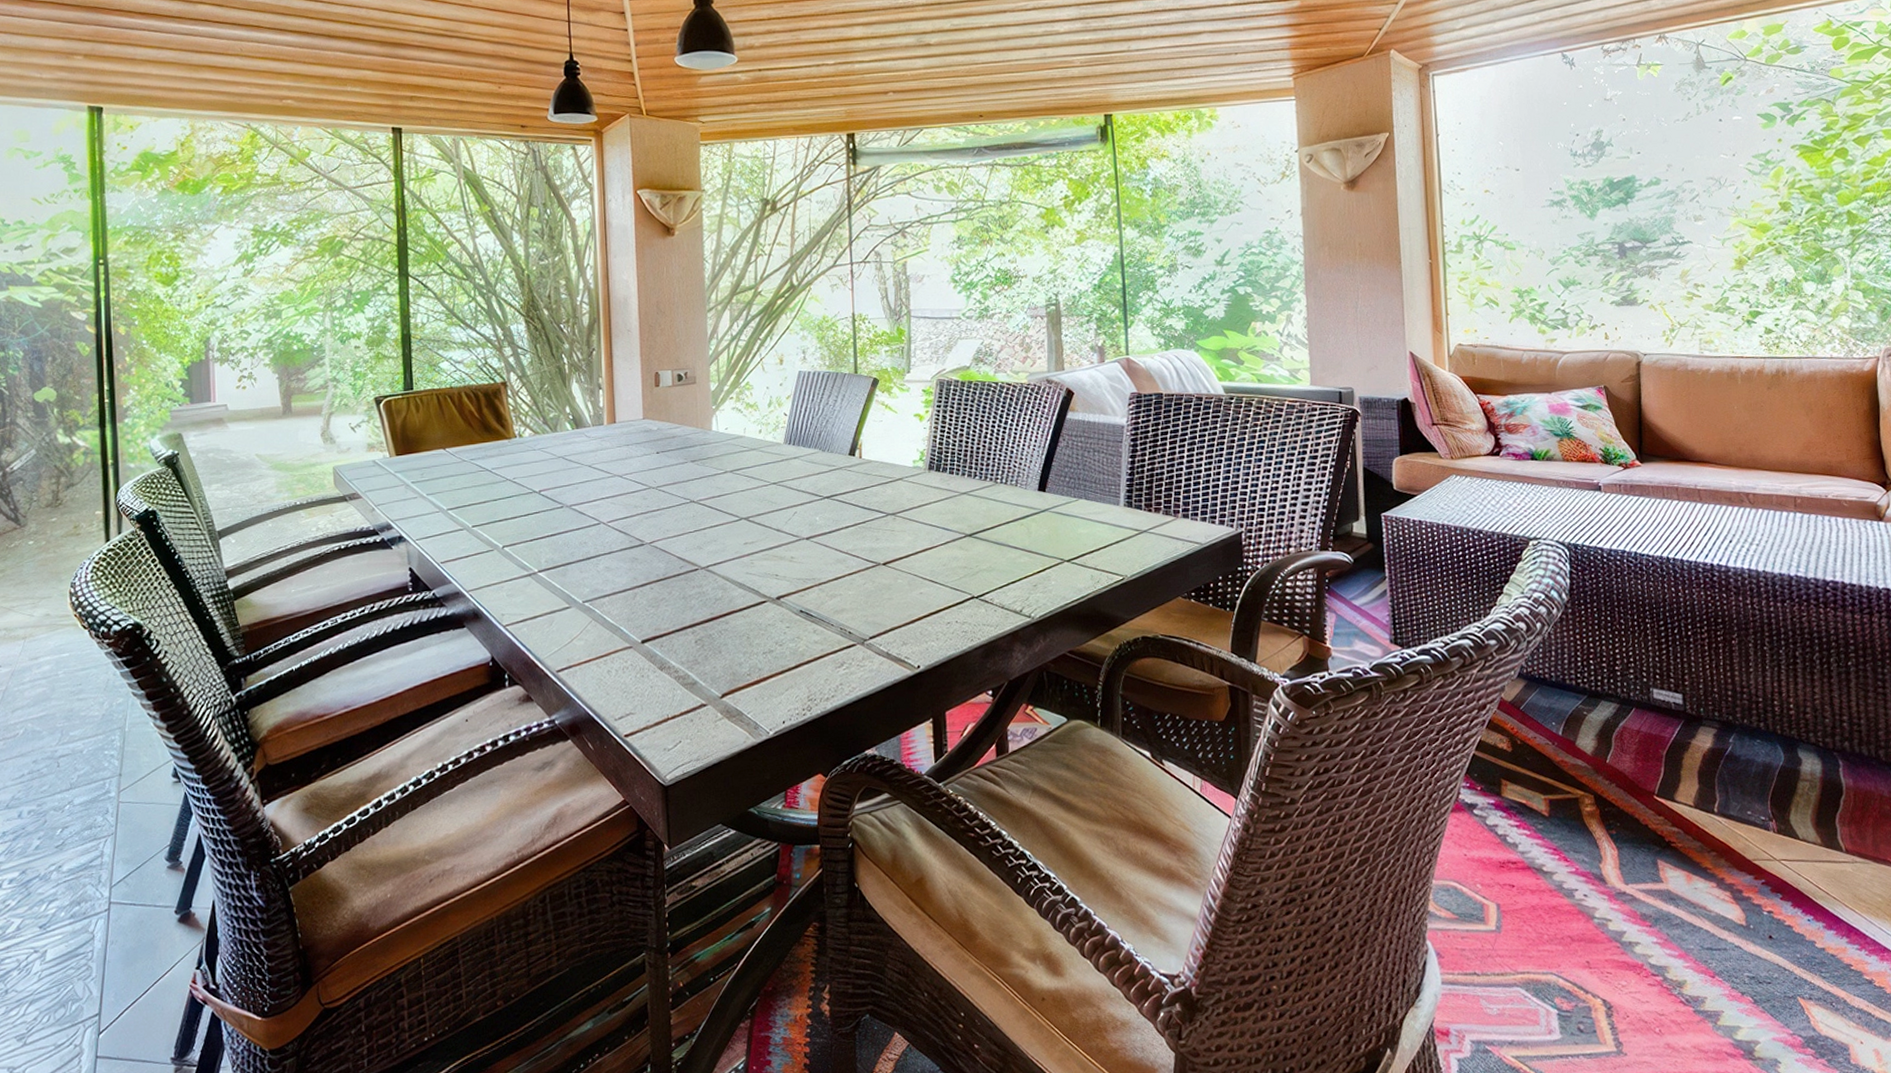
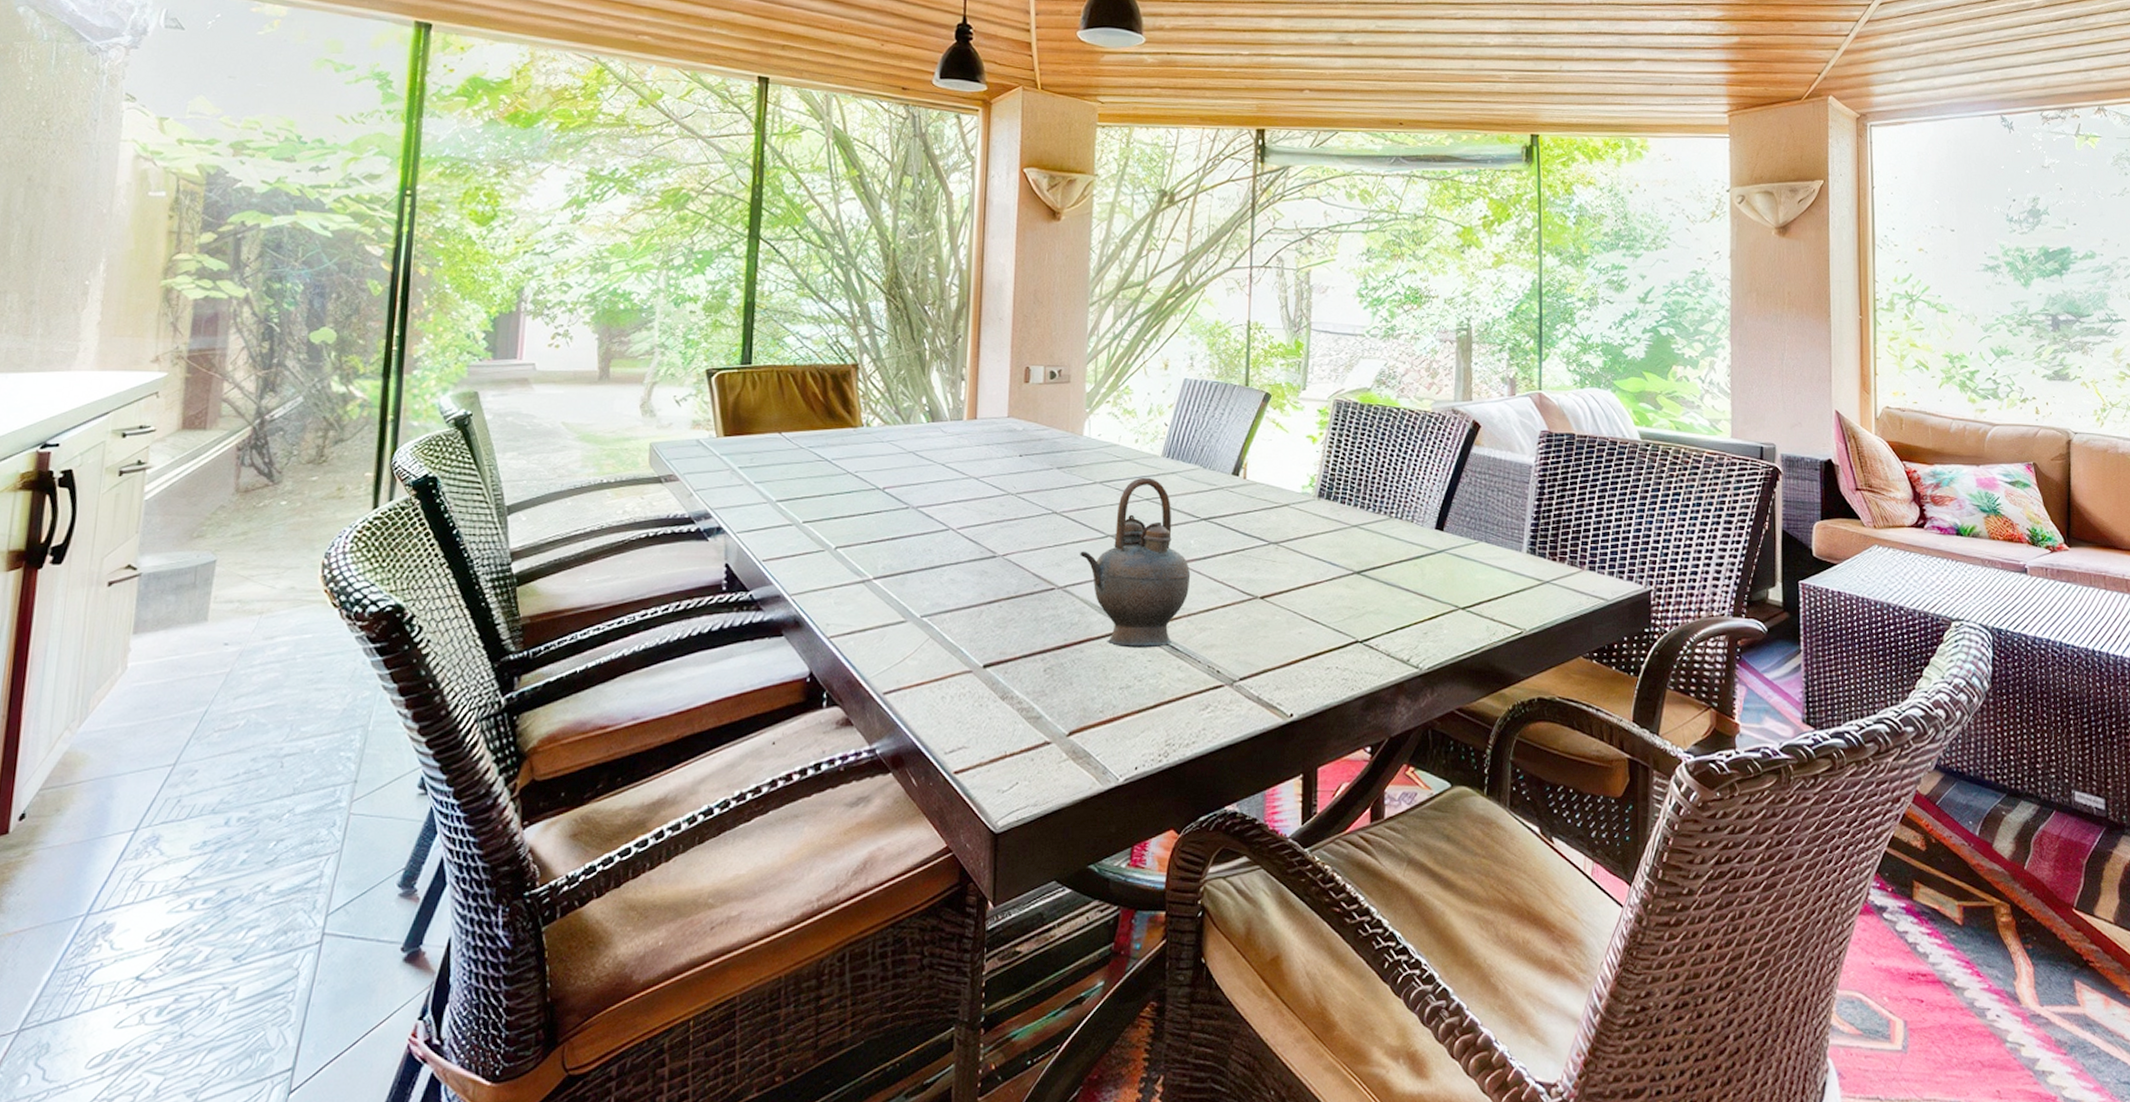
teapot: none [718,463,819,617] -> present [1080,477,1191,648]

